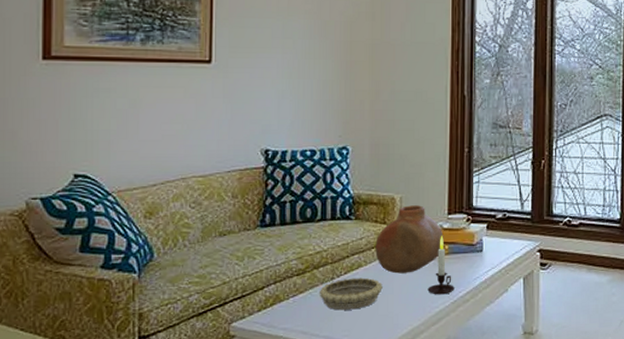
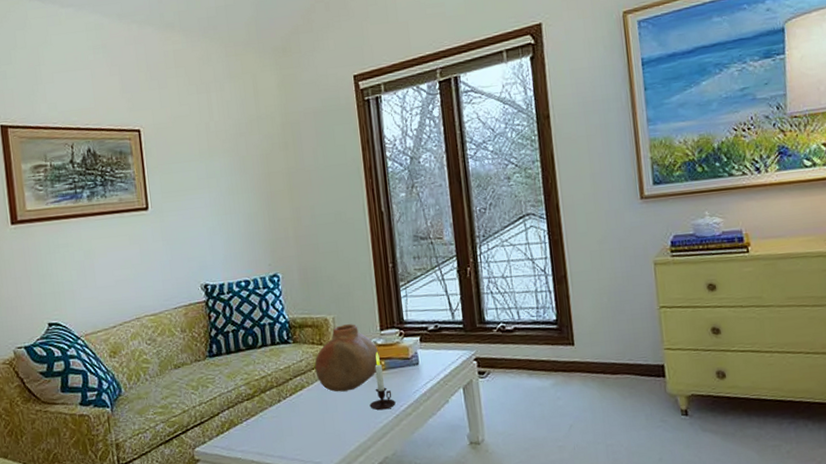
decorative bowl: present [318,277,383,310] -> none [268,398,327,431]

